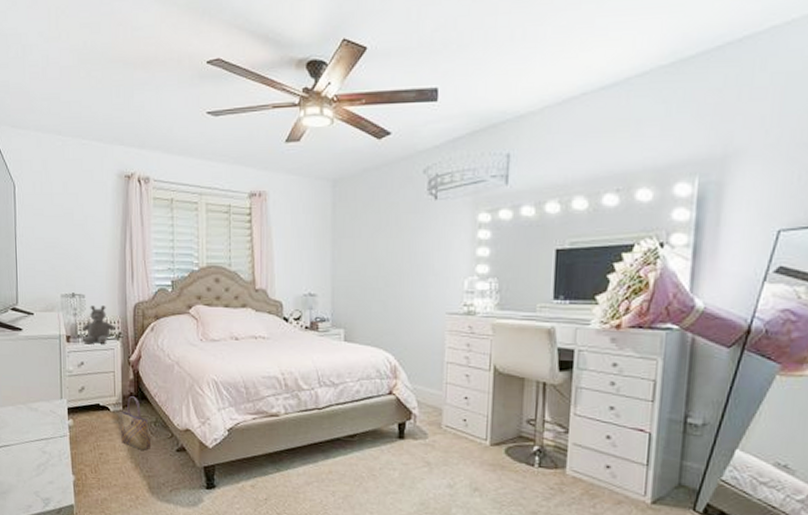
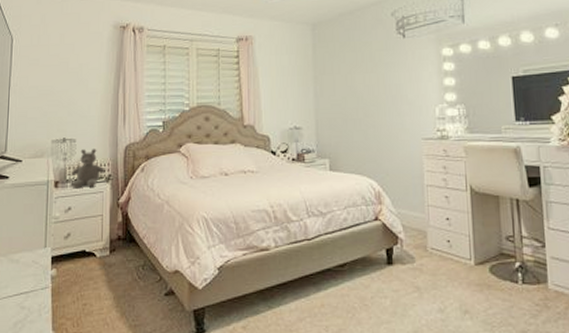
tote bag: present [121,396,152,451] -> none [107,240,139,298]

